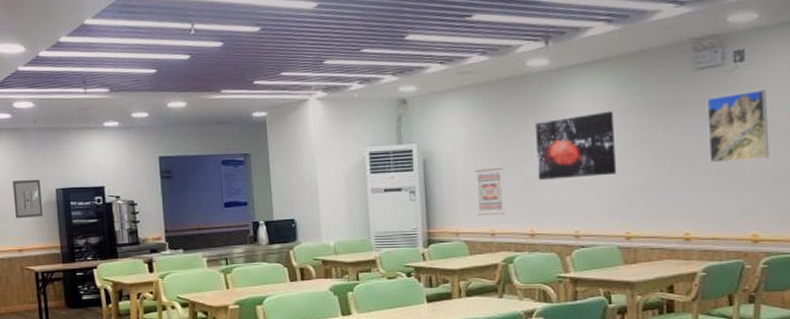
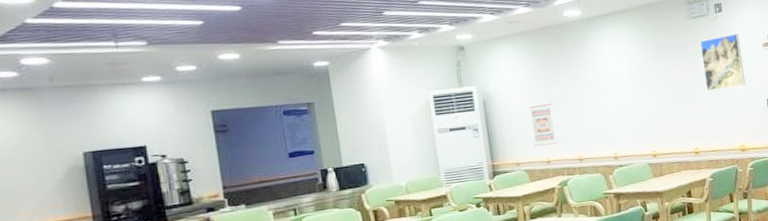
wall art: present [13,179,43,219] -> none [23,143,68,190]
wall art: present [535,110,617,180] -> none [575,52,642,112]

